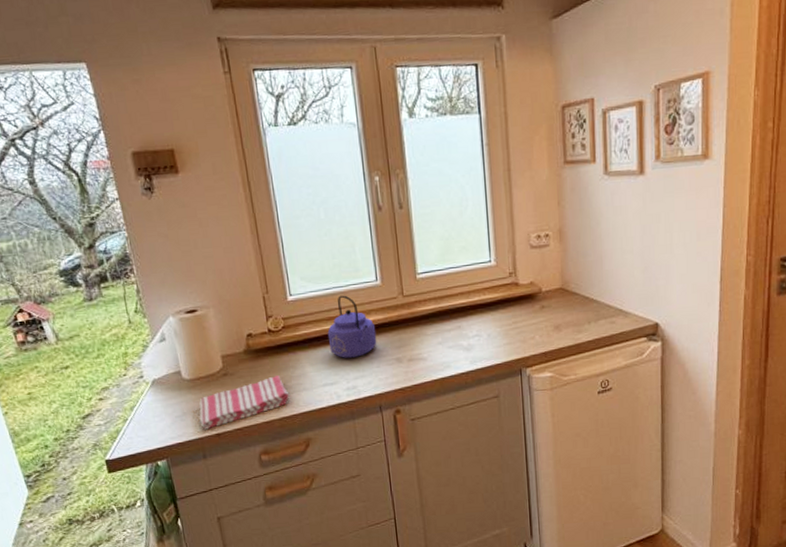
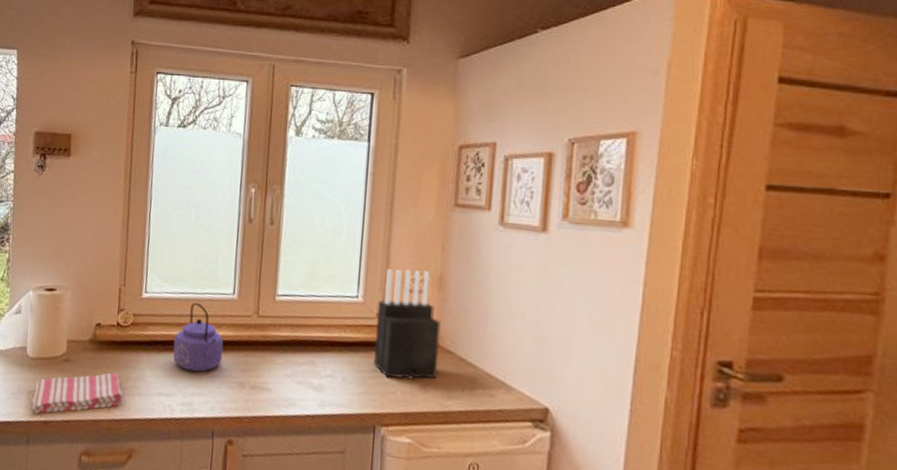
knife block: none [509,227,567,327] -> present [372,269,441,380]

